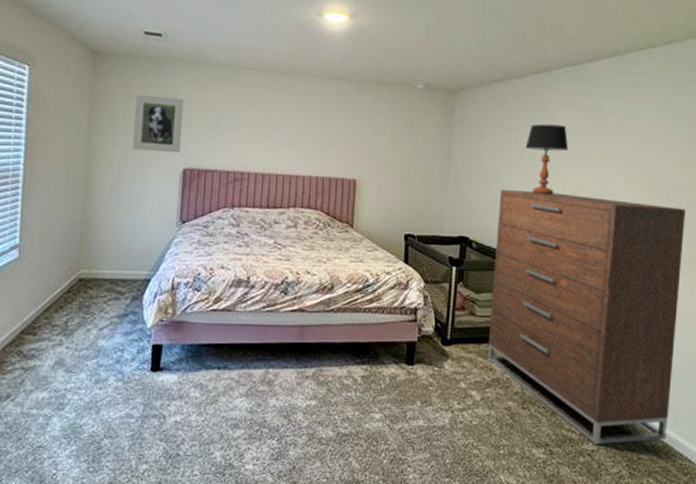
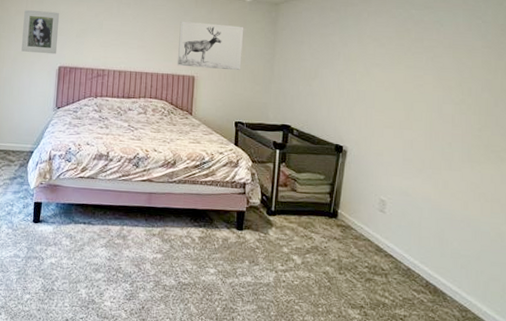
wall art: none [334,111,415,173] -> present [177,21,244,71]
dresser: present [487,190,685,446] -> none [307,86,493,312]
table lamp: present [525,124,569,195] -> none [341,30,381,91]

